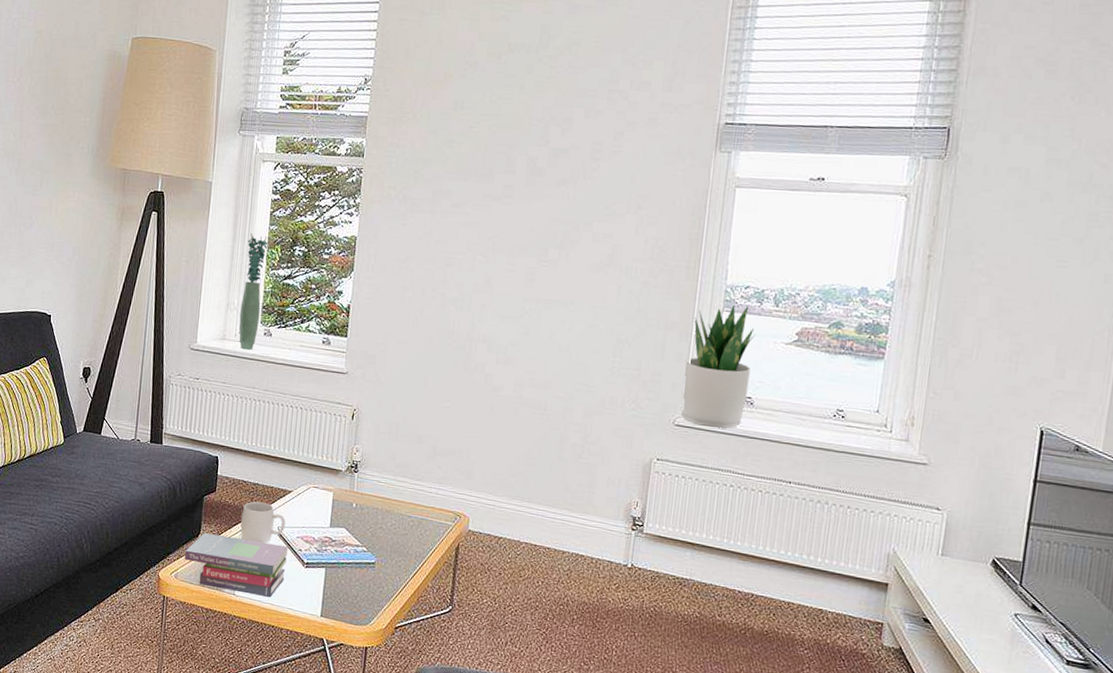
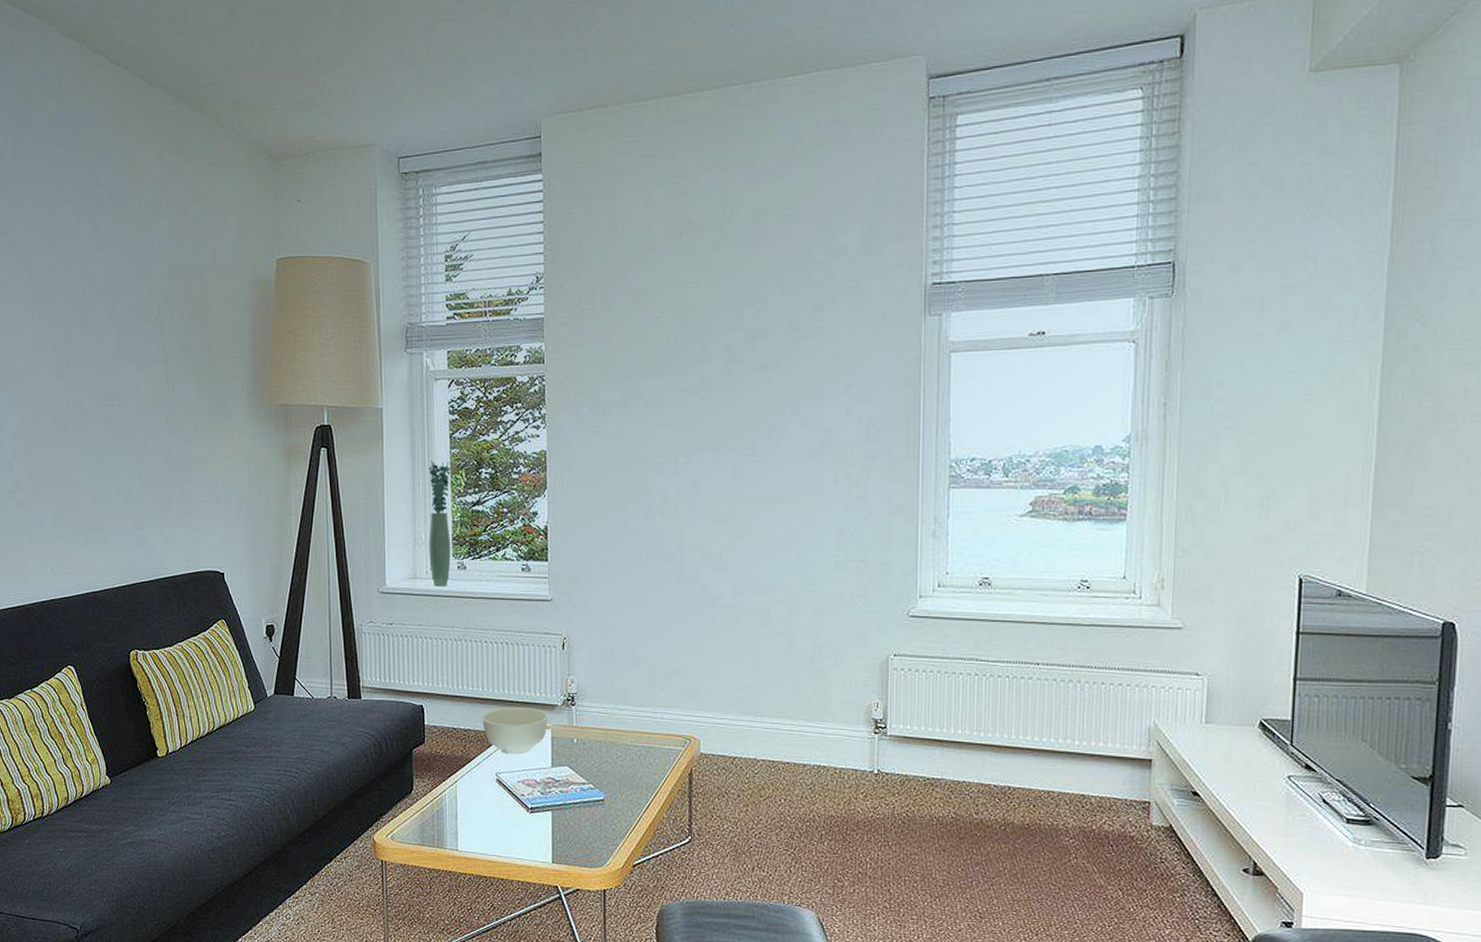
books: present [184,533,288,597] -> none [399,788,509,849]
mug: present [240,501,286,544] -> none [455,749,503,793]
bowl: none [270,467,332,512] -> present [482,706,548,755]
planter: present [680,305,756,429] -> none [913,480,987,615]

